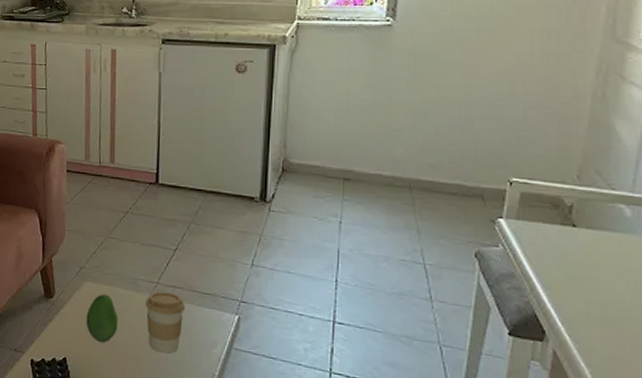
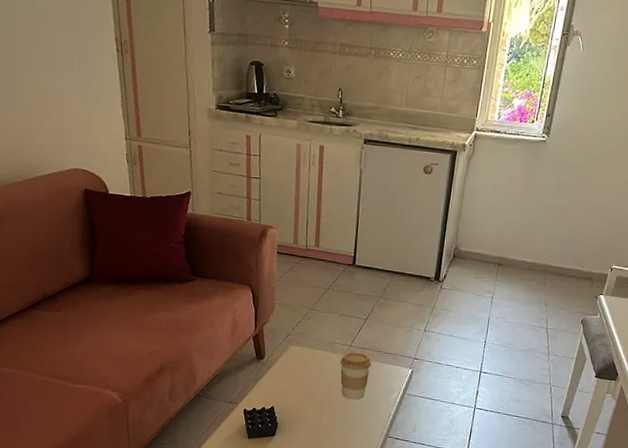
fruit: present [86,294,119,343] -> none [291,355,318,394]

